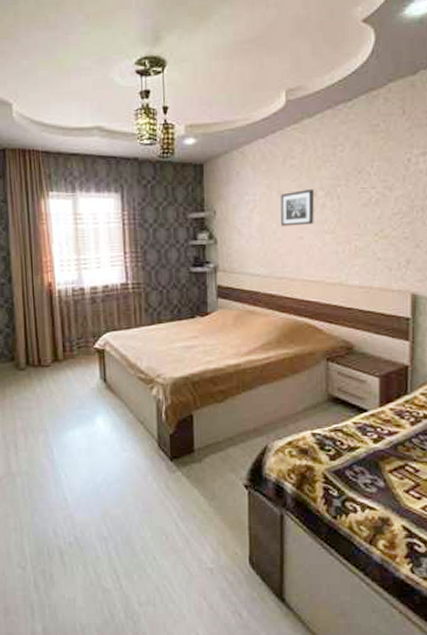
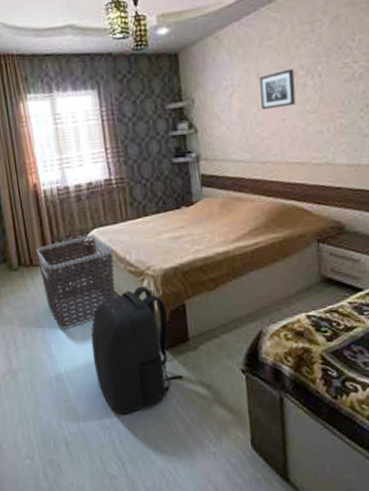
clothes hamper: none [45,338,124,435] -> present [35,235,116,330]
backpack: none [94,394,186,525] -> present [91,286,183,415]

